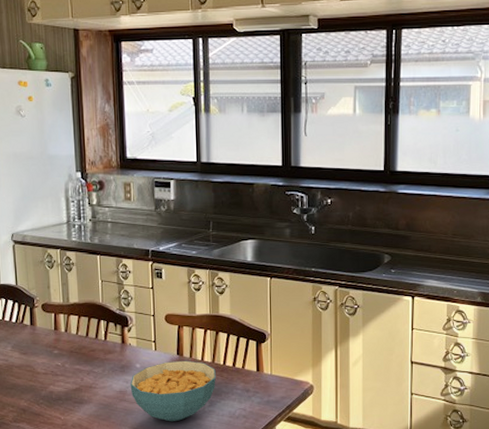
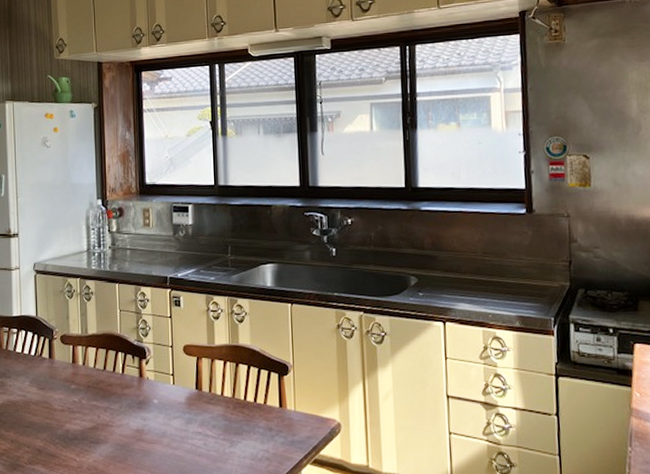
cereal bowl: present [130,360,216,422] -> none [147,395,237,465]

